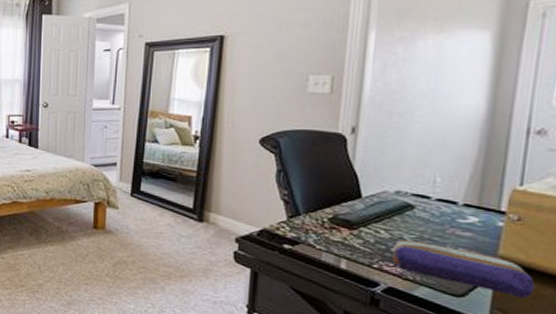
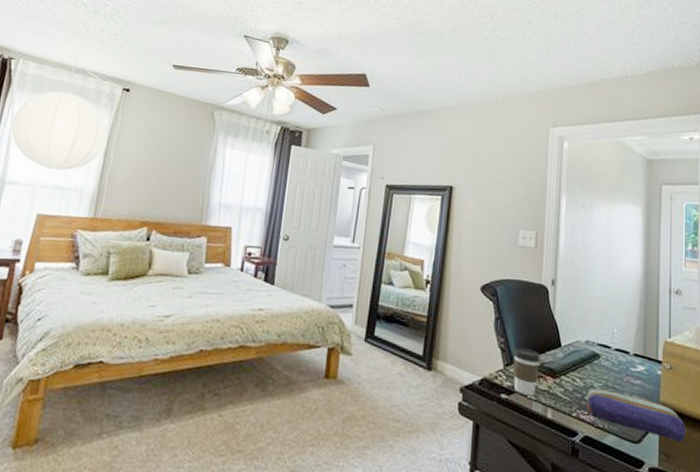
coffee cup: none [298,198,333,246] -> present [512,346,540,395]

